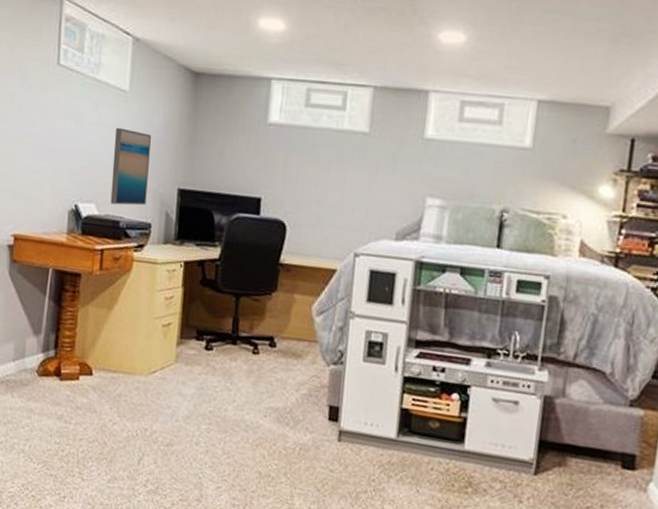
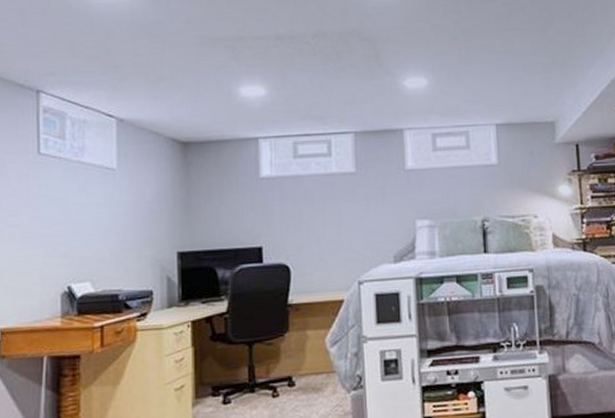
wall art: present [110,127,151,206] -> none [105,204,145,279]

